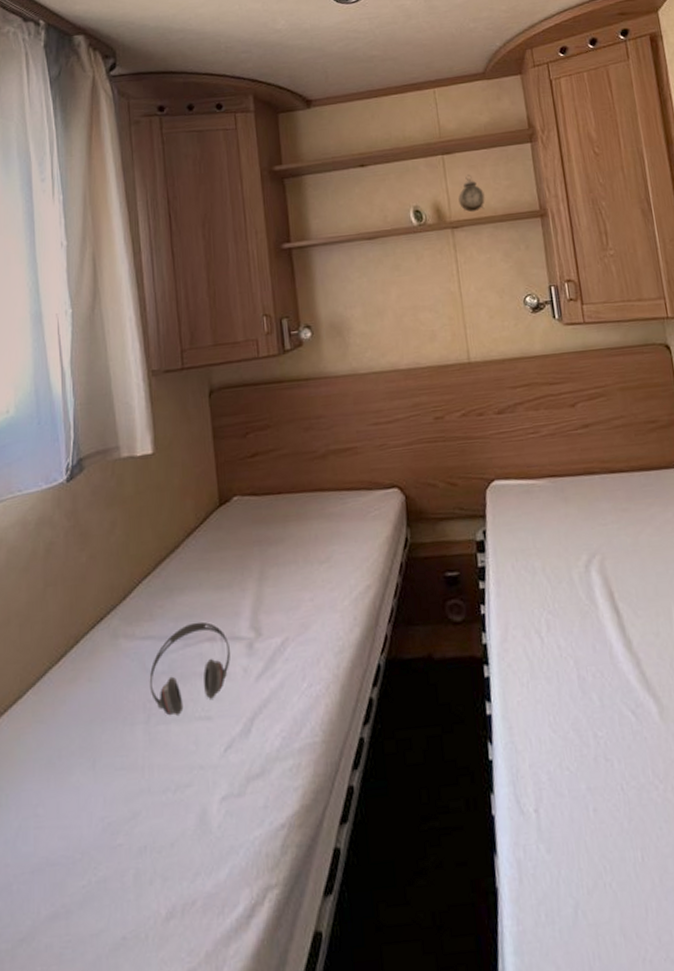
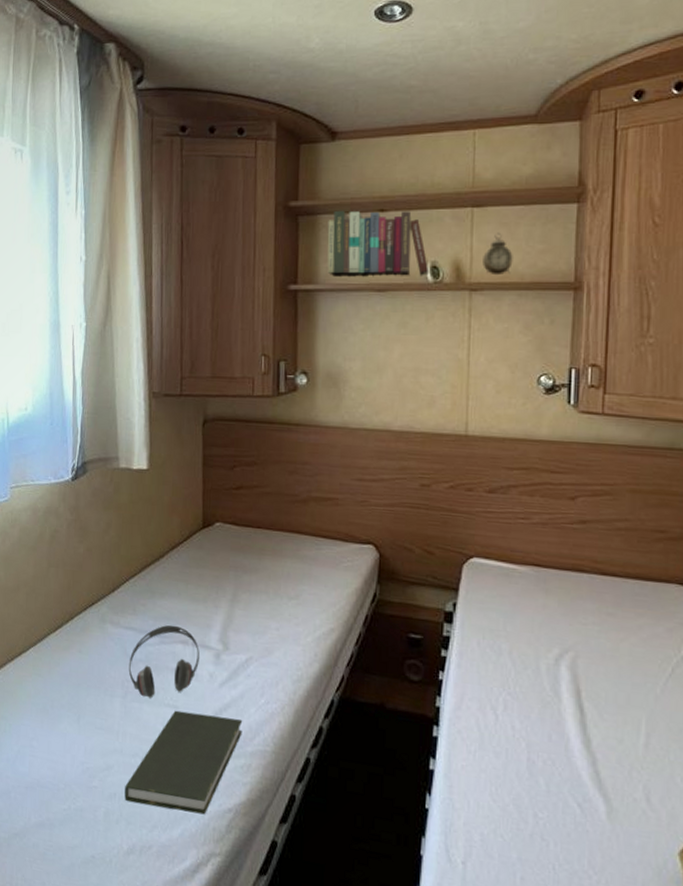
book: none [157,713,287,852] -> present [124,710,243,815]
books: none [313,164,413,232] -> present [327,210,430,278]

